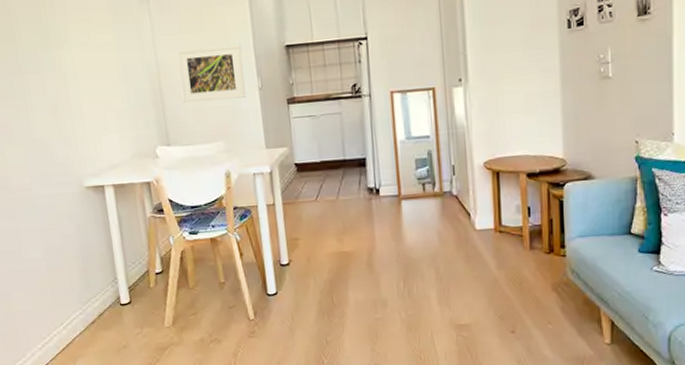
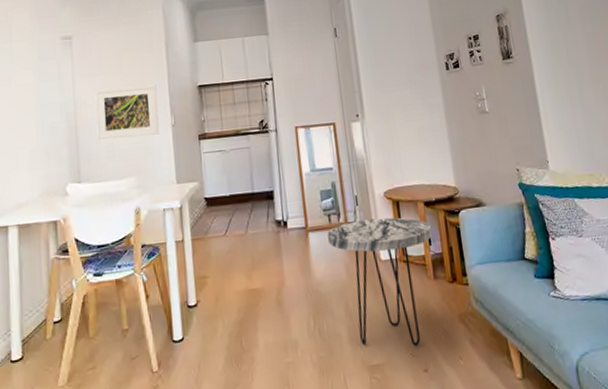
side table: none [421,188,532,310] -> present [327,217,432,346]

